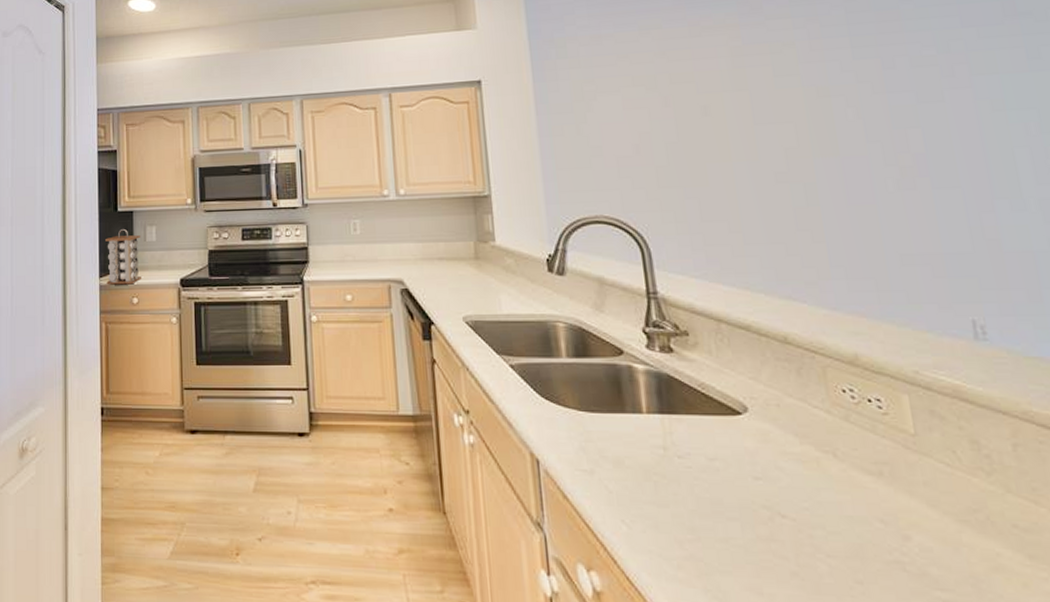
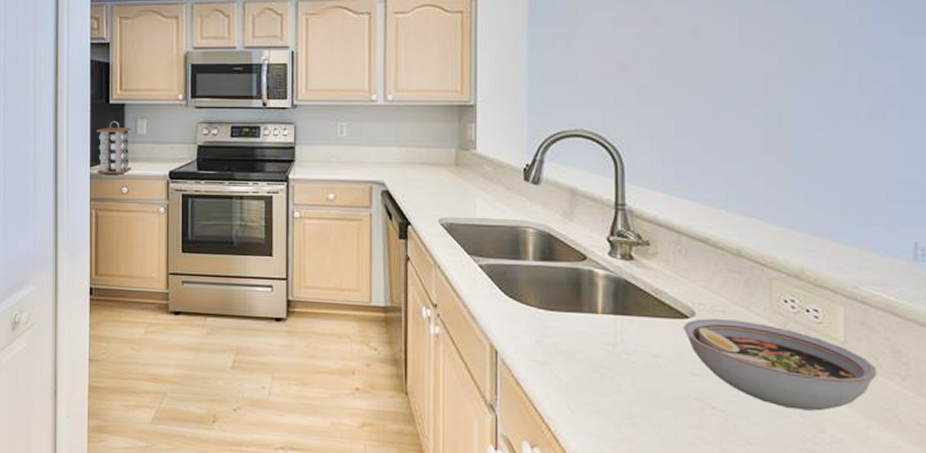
bowl: none [736,414,958,515] -> present [682,318,877,411]

